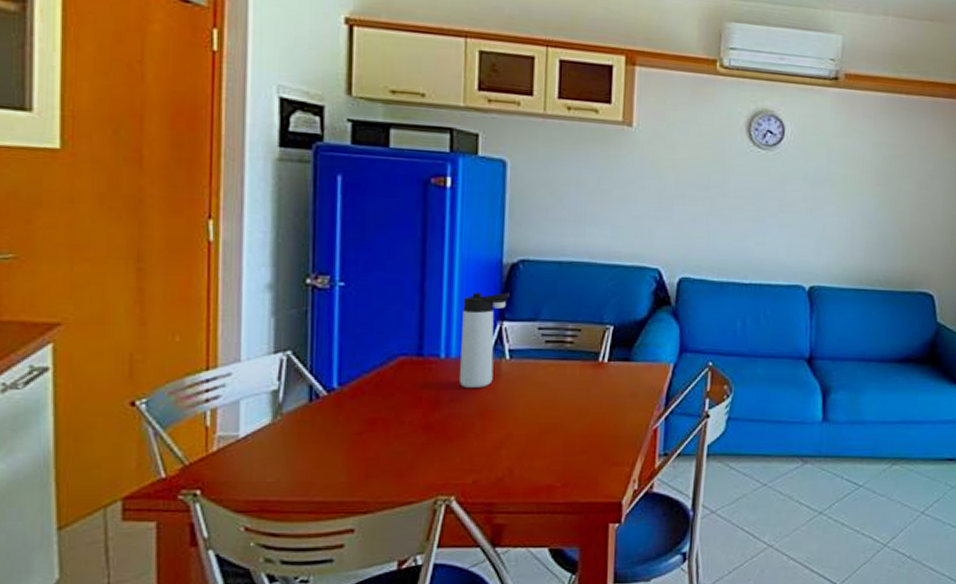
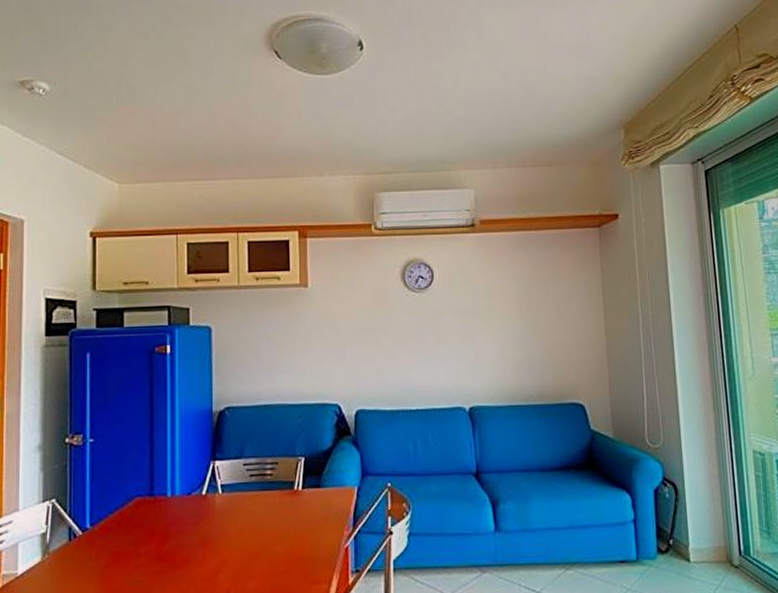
thermos bottle: present [460,292,510,388] -> none [183,436,219,520]

